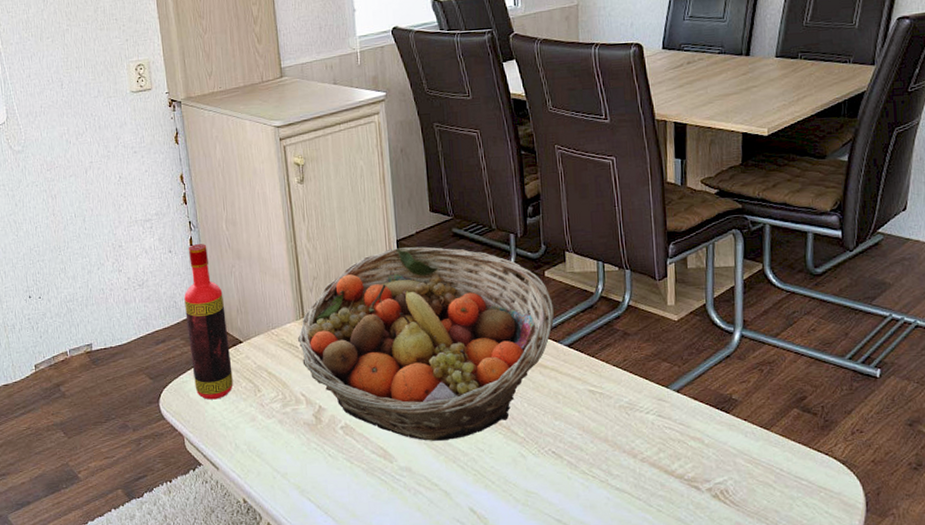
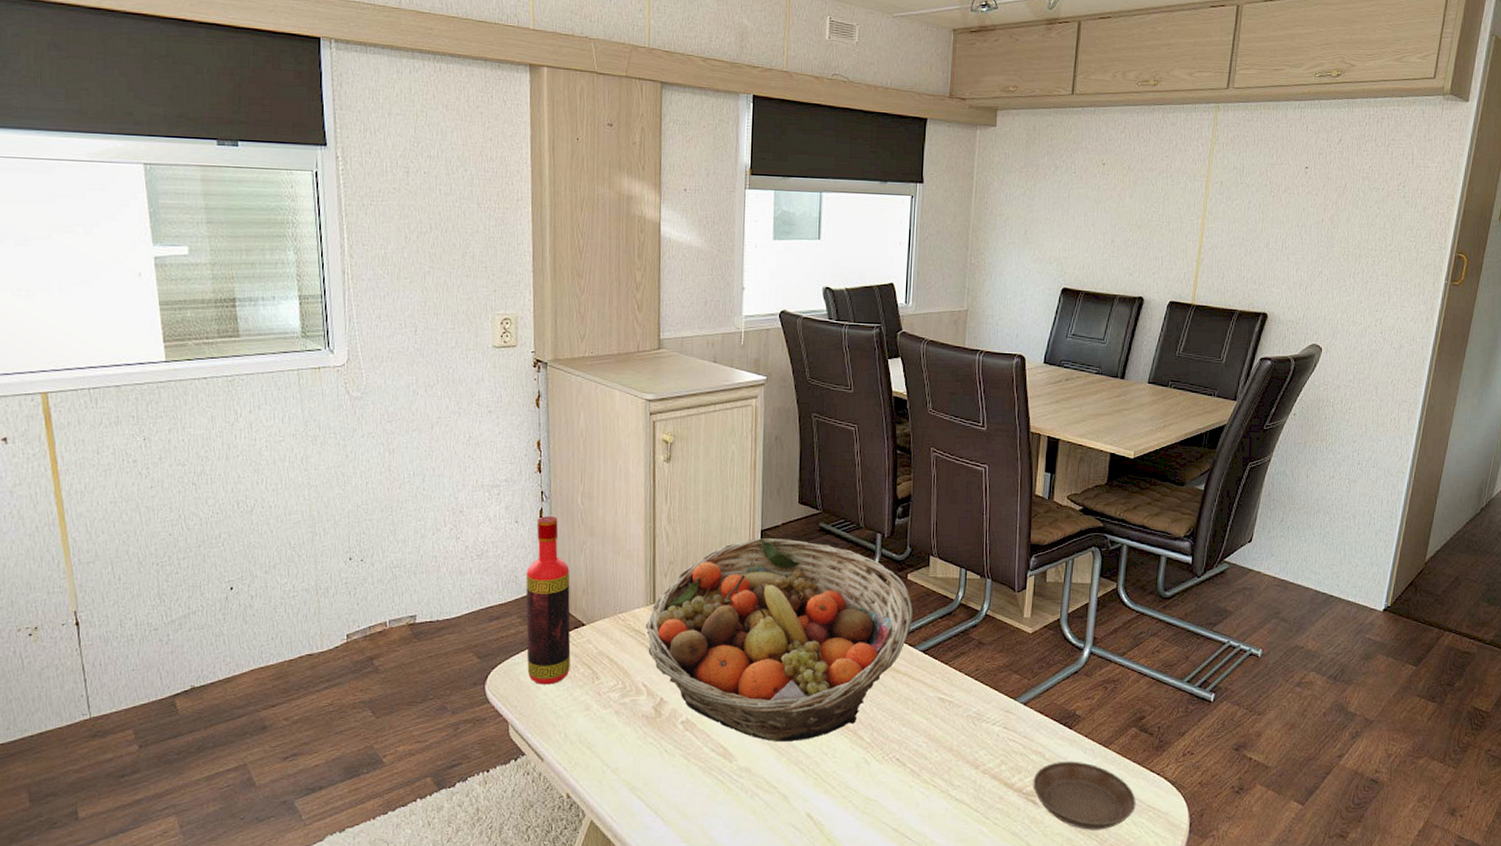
saucer: none [694,445,805,513] -> present [1033,761,1136,830]

